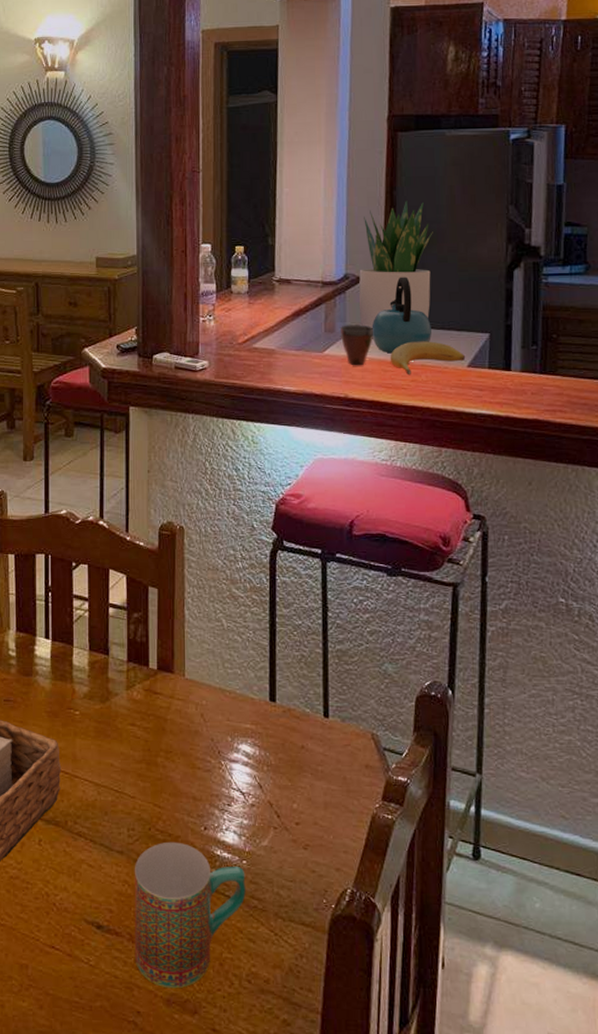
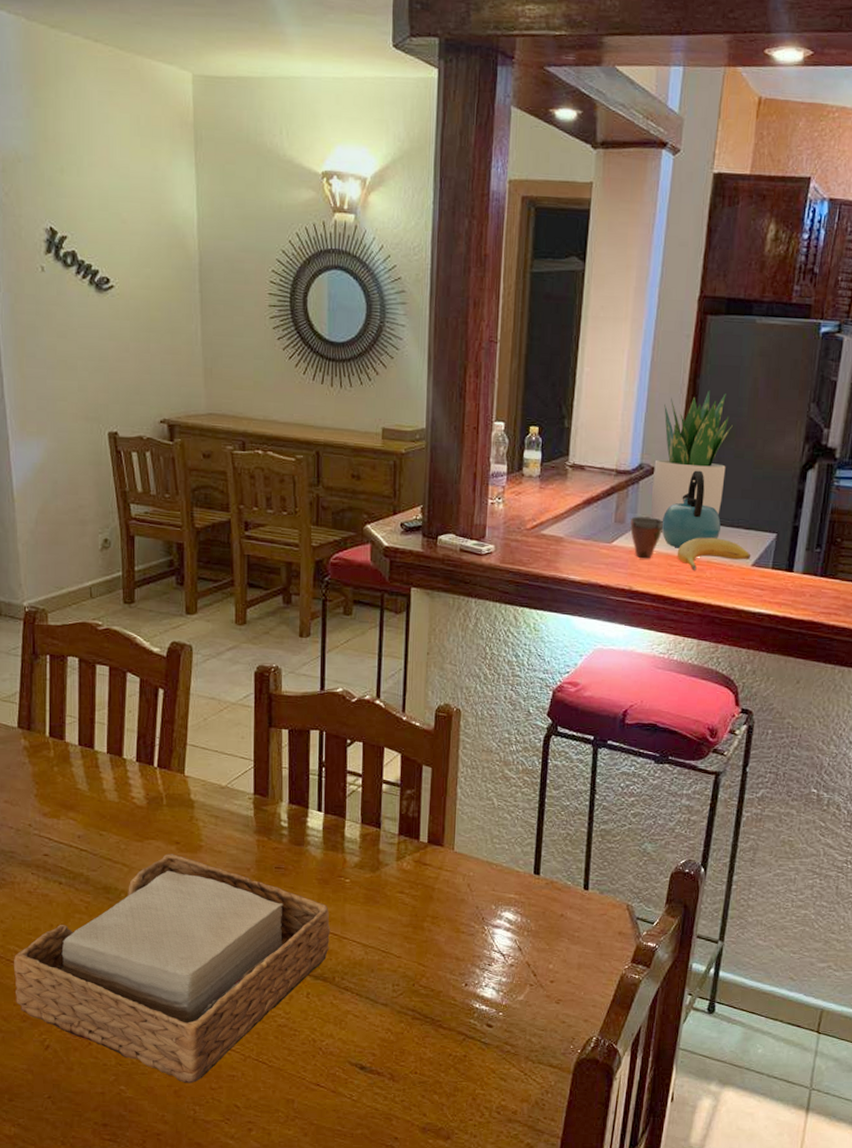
mug: present [134,841,246,989] -> none [394,996,501,1119]

